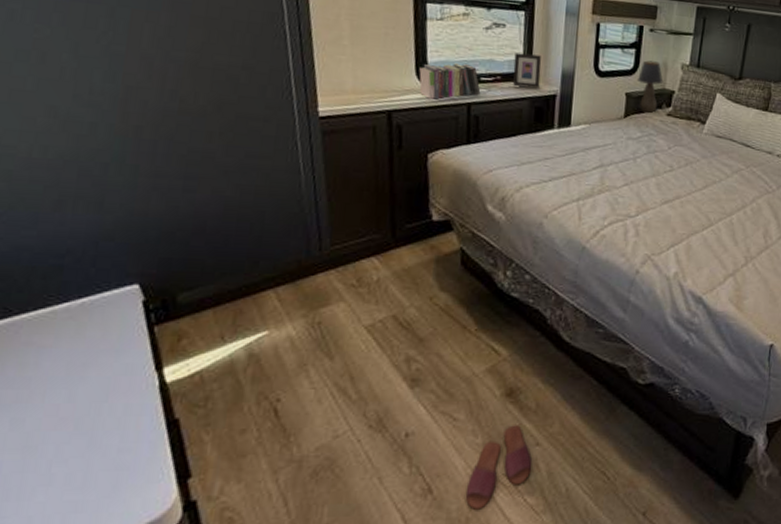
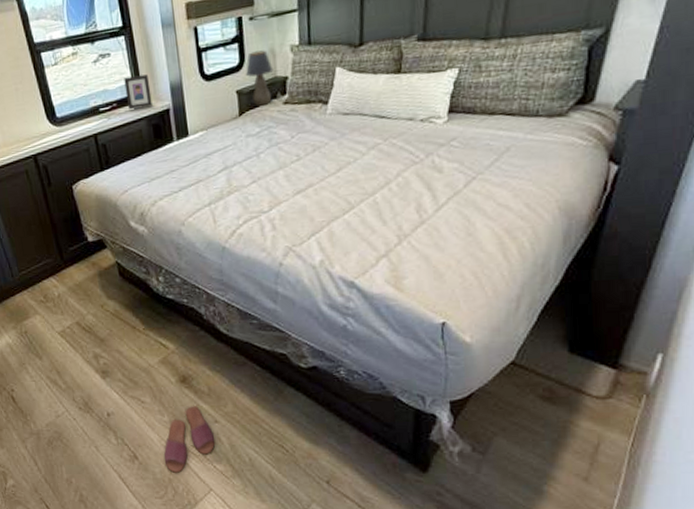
books: present [419,63,481,100] -> none [48,98,103,138]

